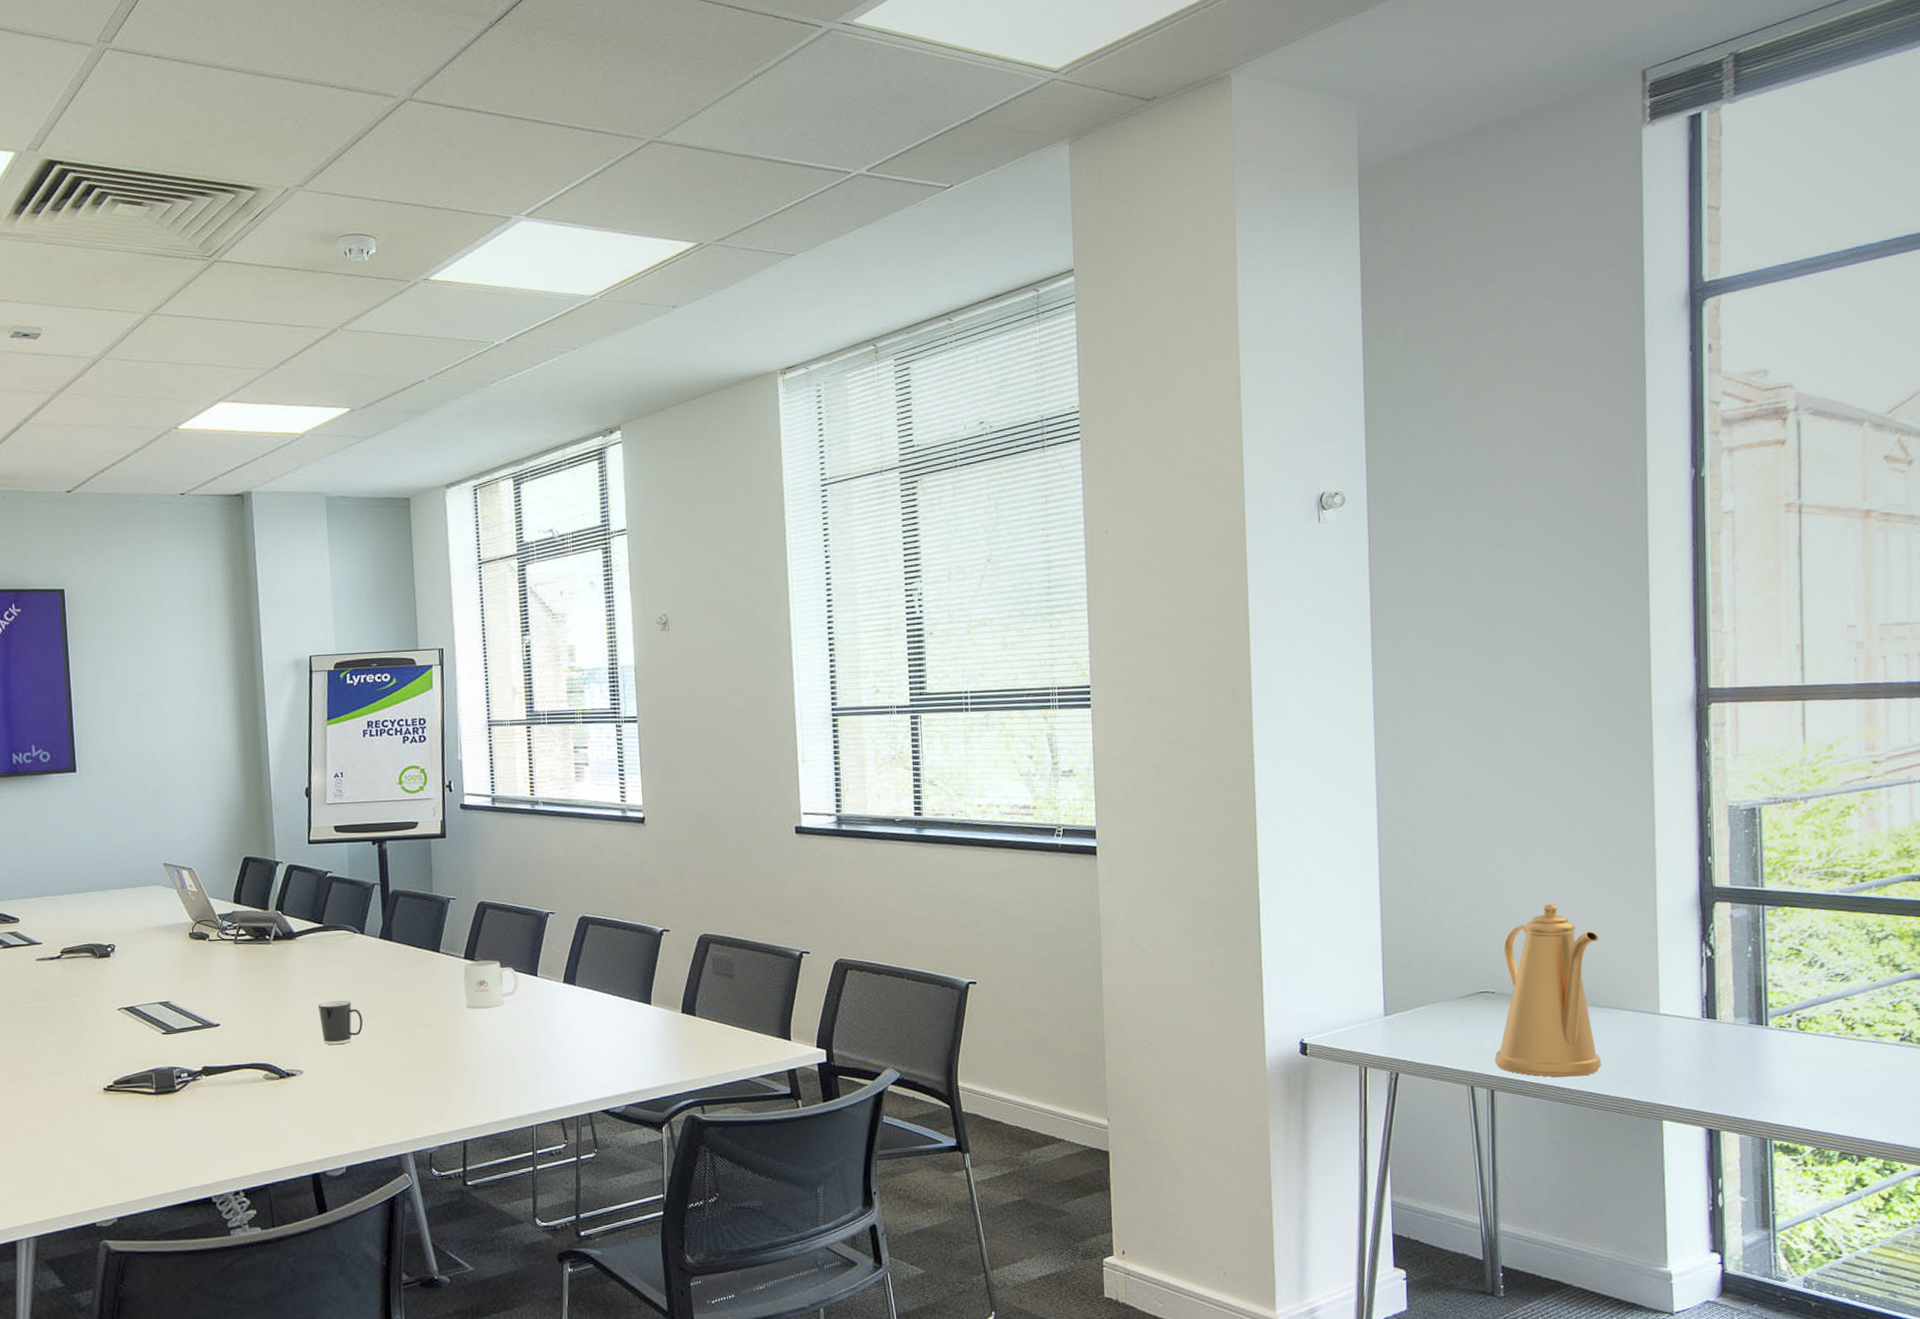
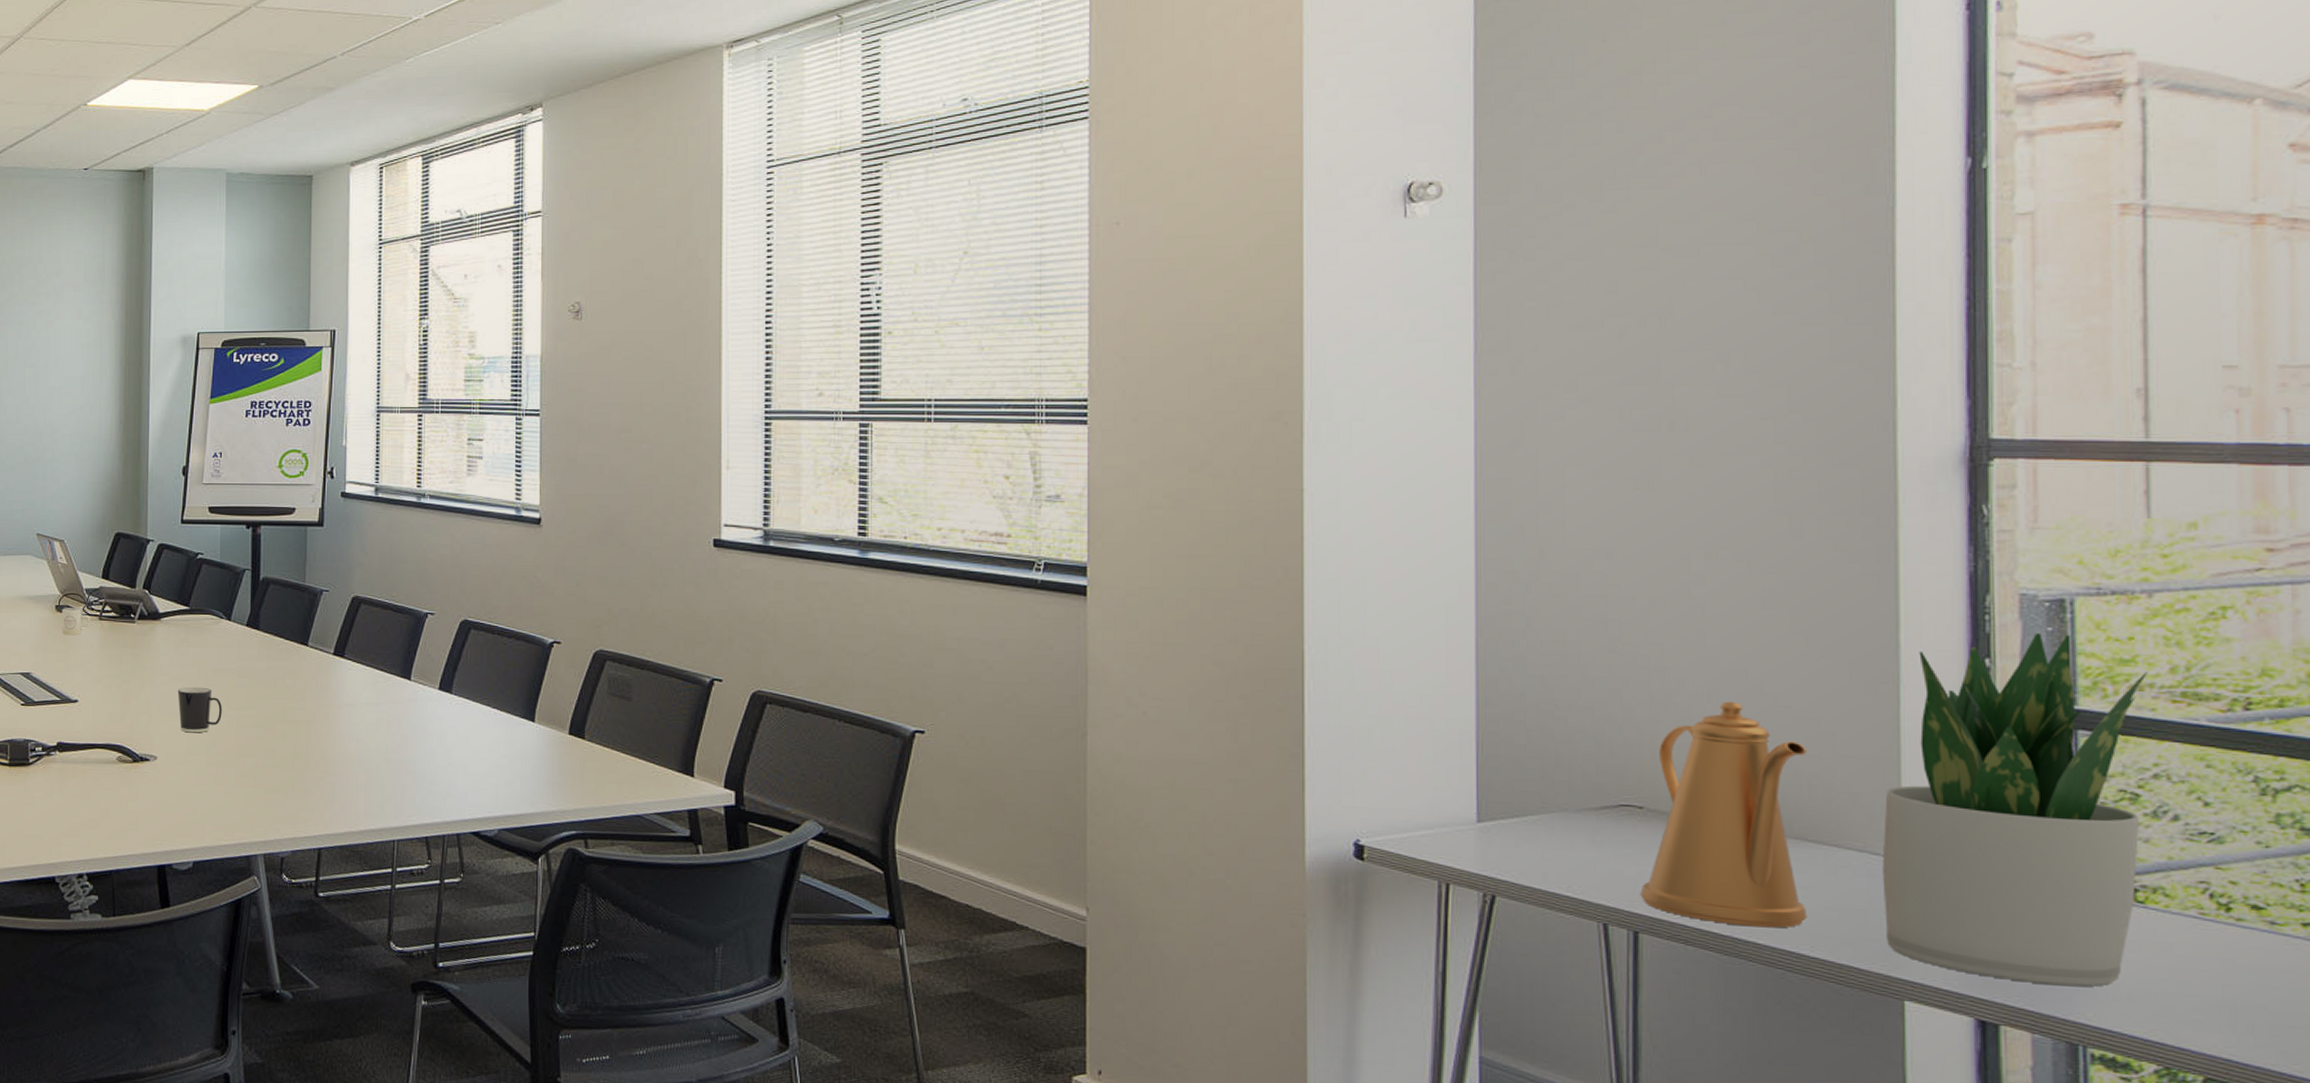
mug: none [196,934,226,962] -> present [61,608,91,636]
mug: present [463,960,519,1009] -> none [331,658,391,710]
planter: none [1647,834,1806,1098] -> present [1882,633,2149,987]

